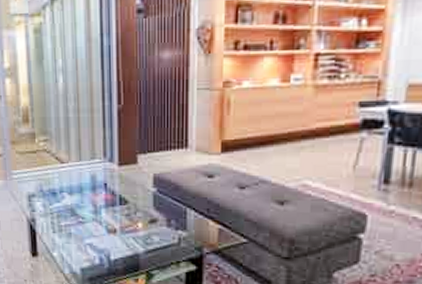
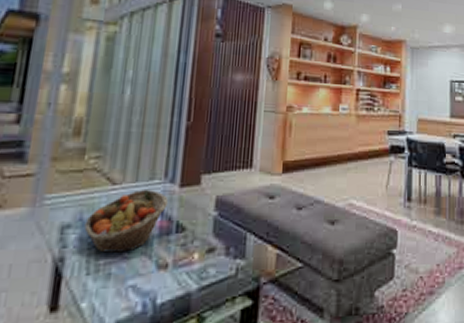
fruit basket: none [45,168,110,218] -> present [84,190,169,253]

